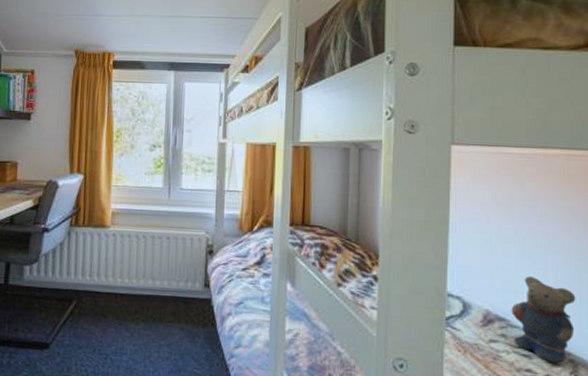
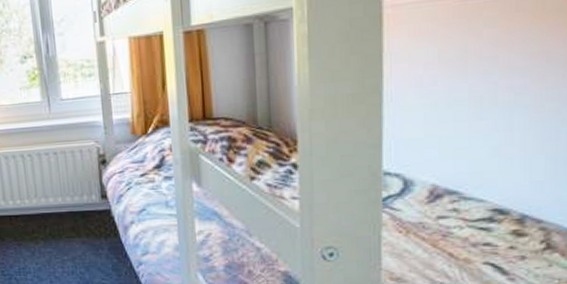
teddy bear: present [511,275,576,363] -> none [464,139,551,233]

